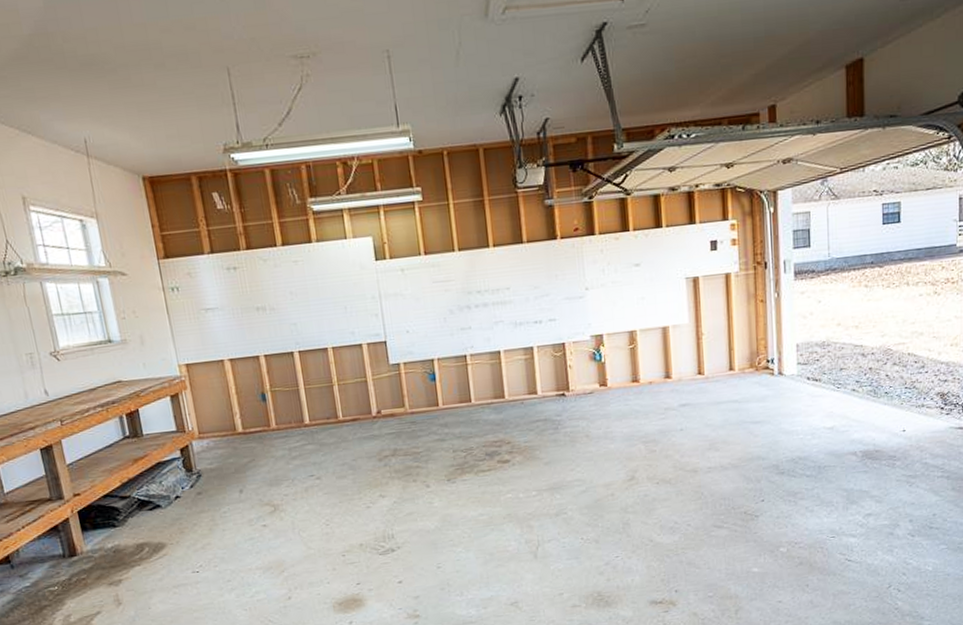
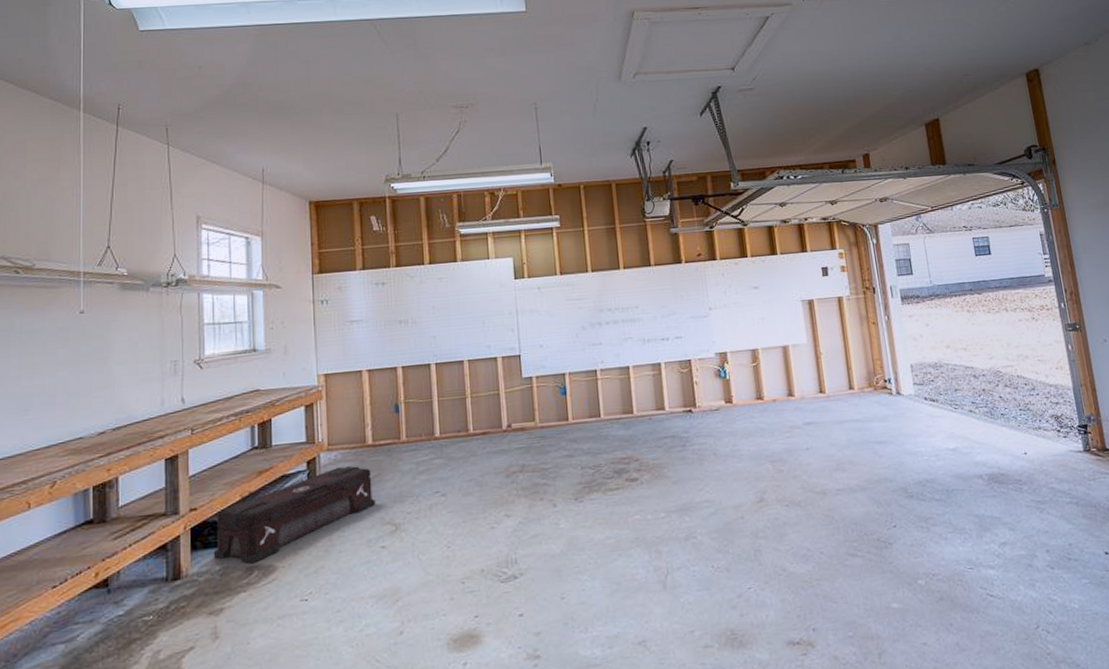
toolbox: none [100,452,253,542] -> present [213,465,376,564]

